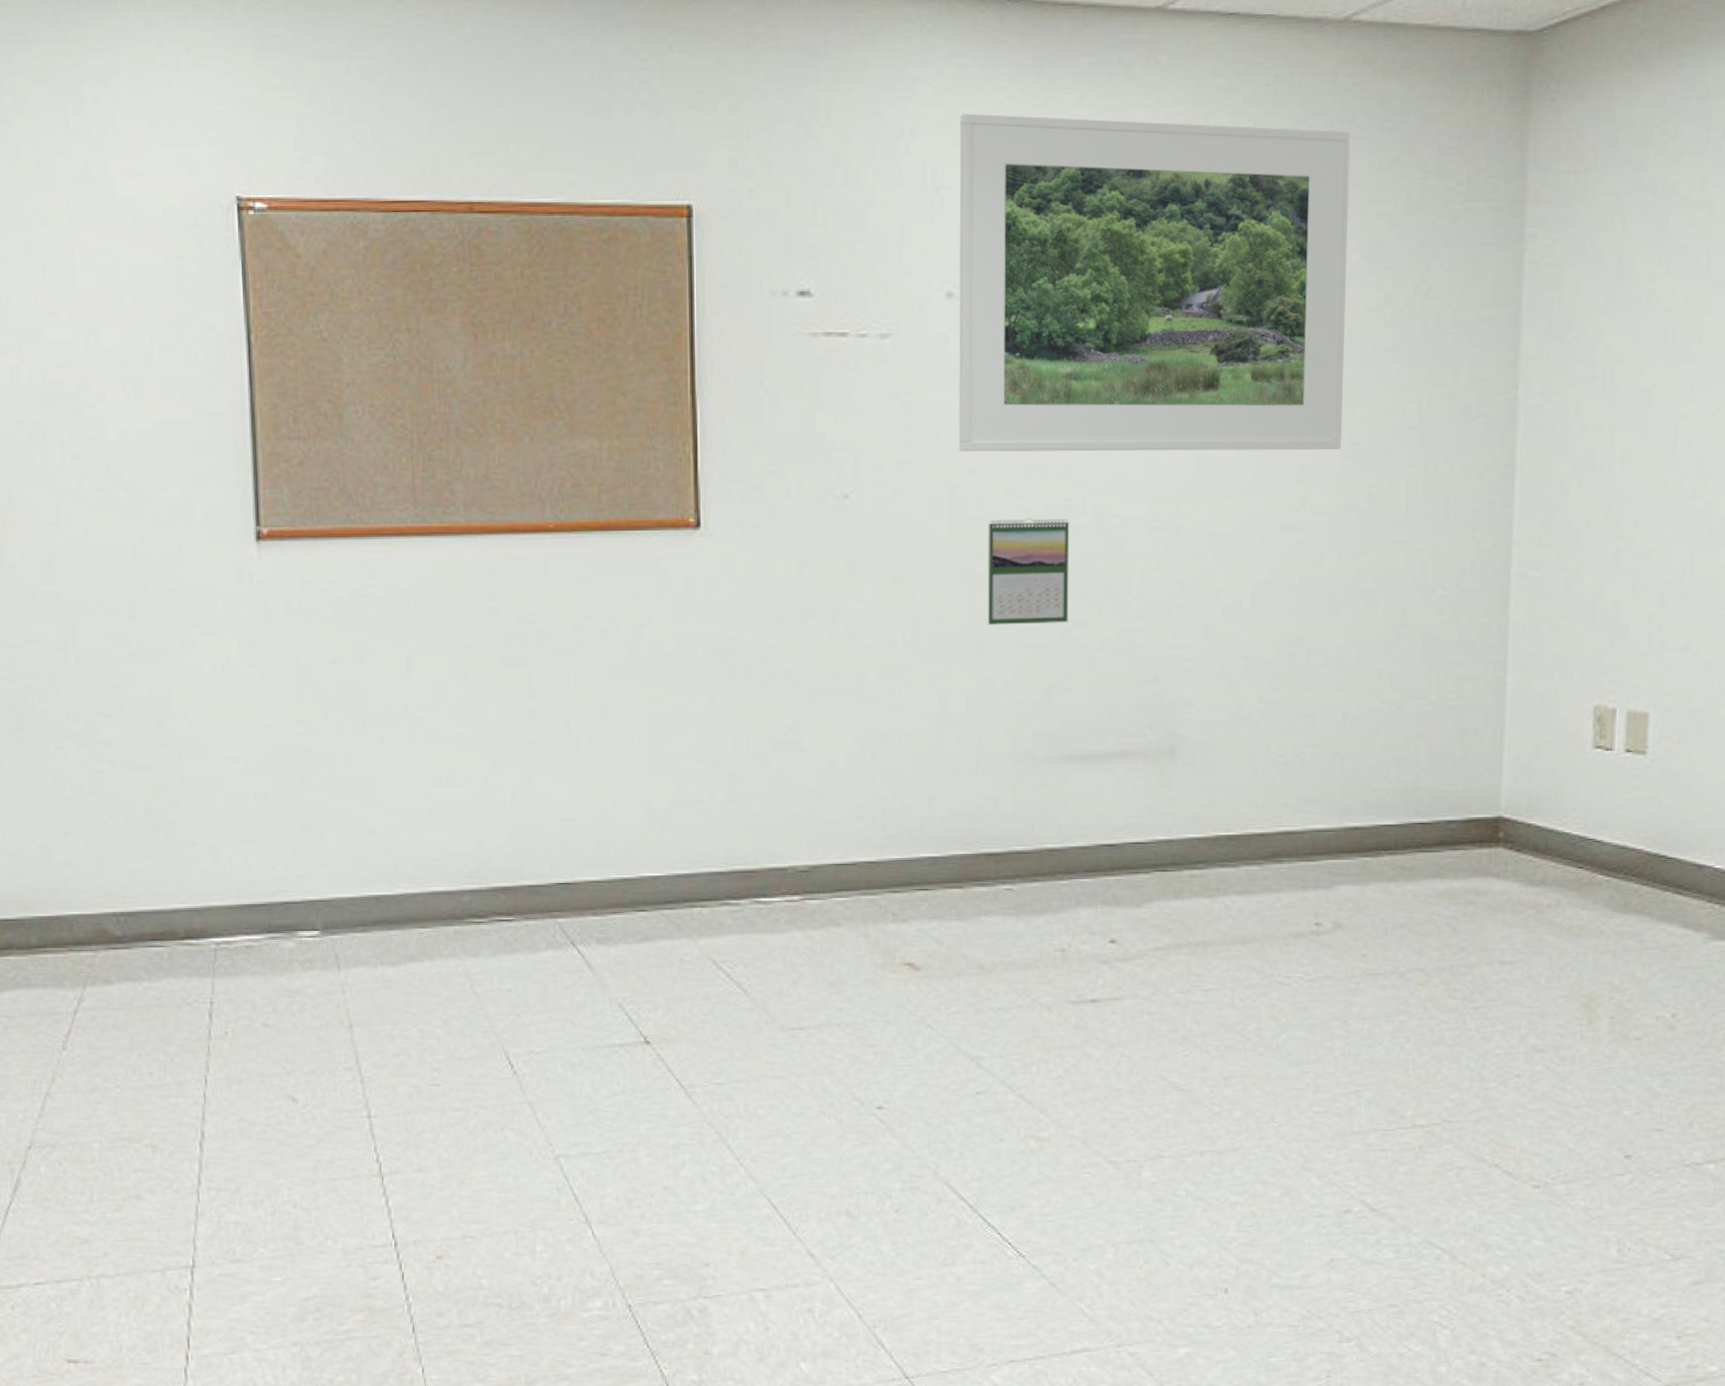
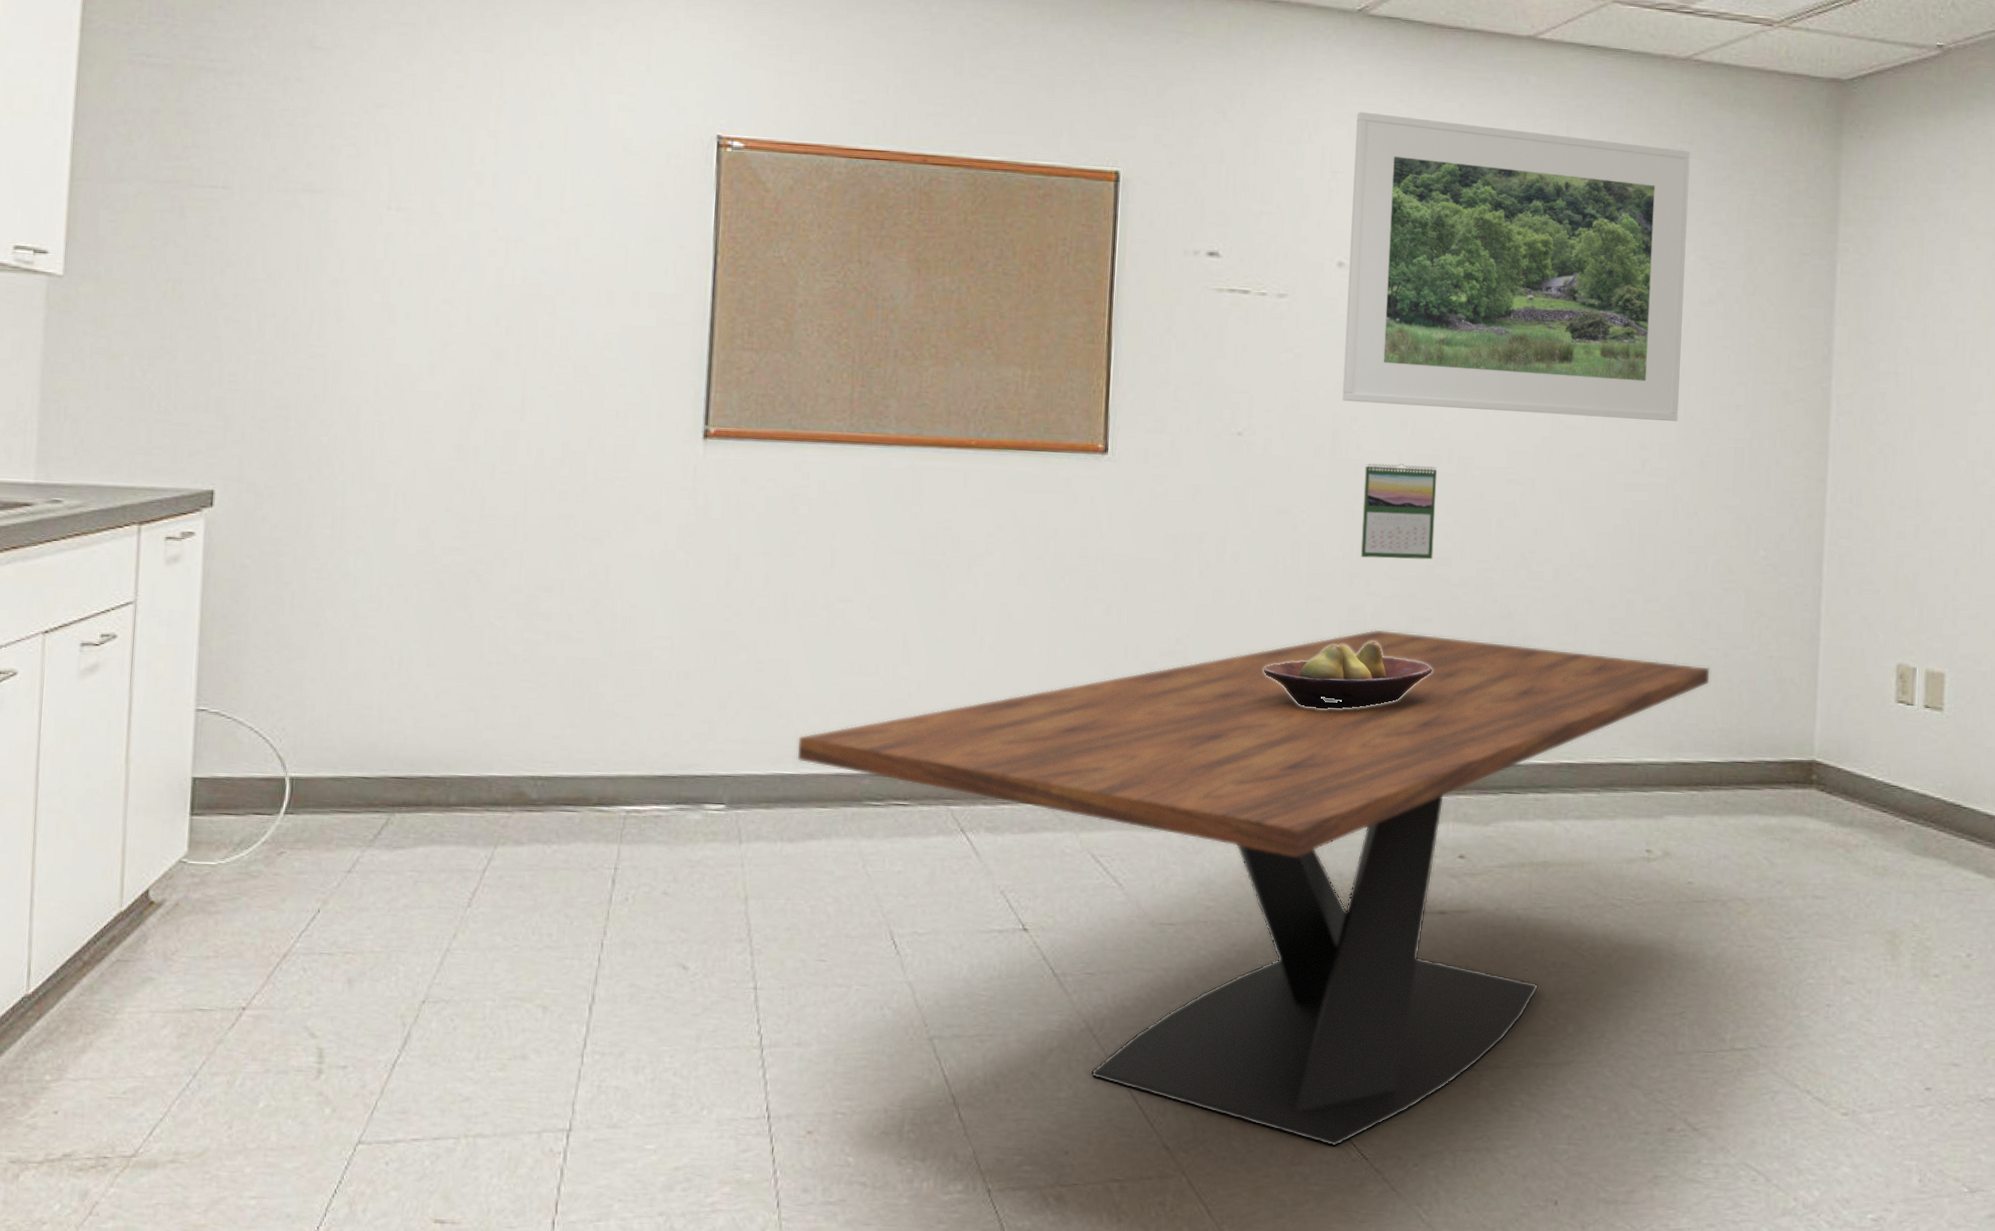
dining table: none [388,703,1384,1246] -> present [796,629,1711,1147]
fruit bowl: none [887,716,1073,792] -> present [1264,641,1432,709]

